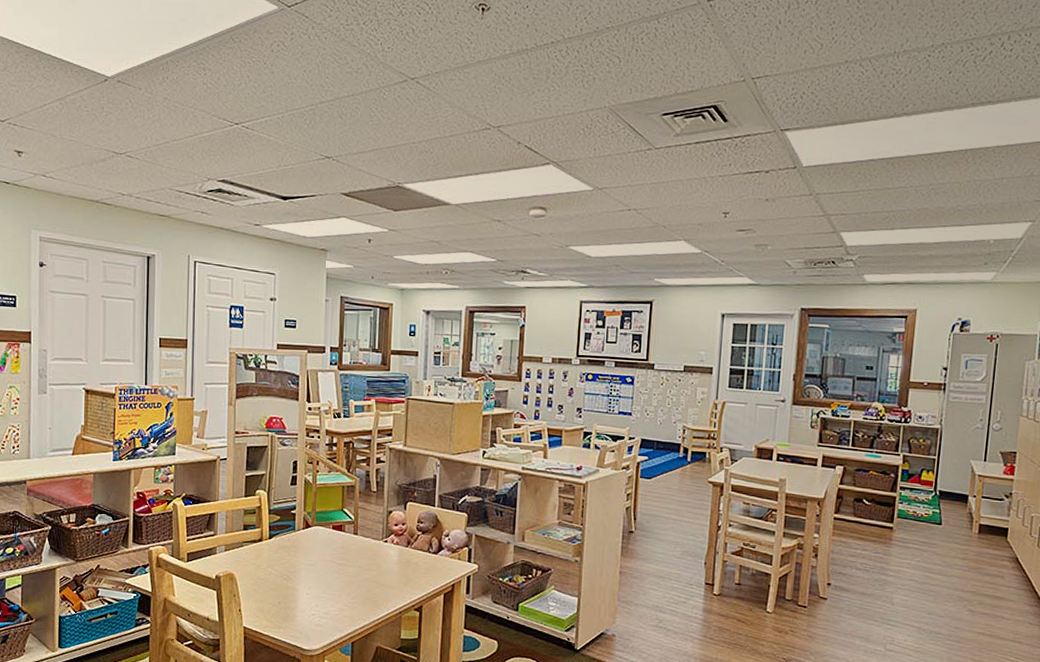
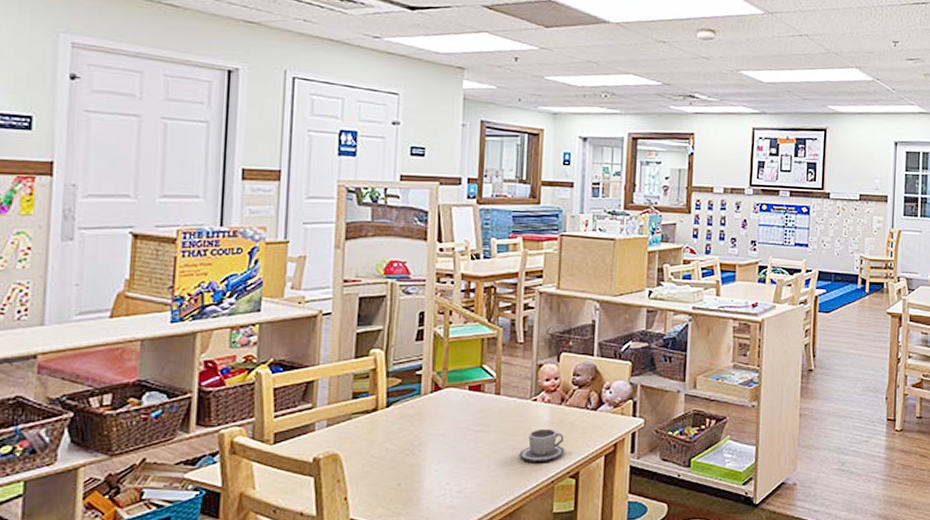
cup: none [373,566,410,594] -> present [519,428,565,461]

